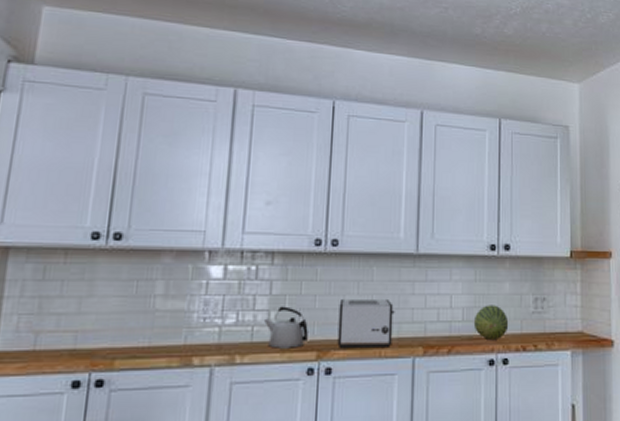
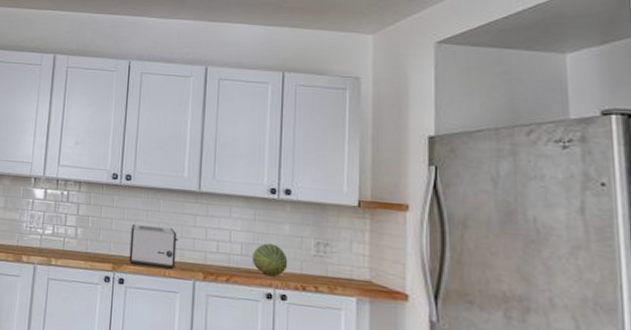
kettle: present [263,306,308,350] -> none [72,224,106,260]

